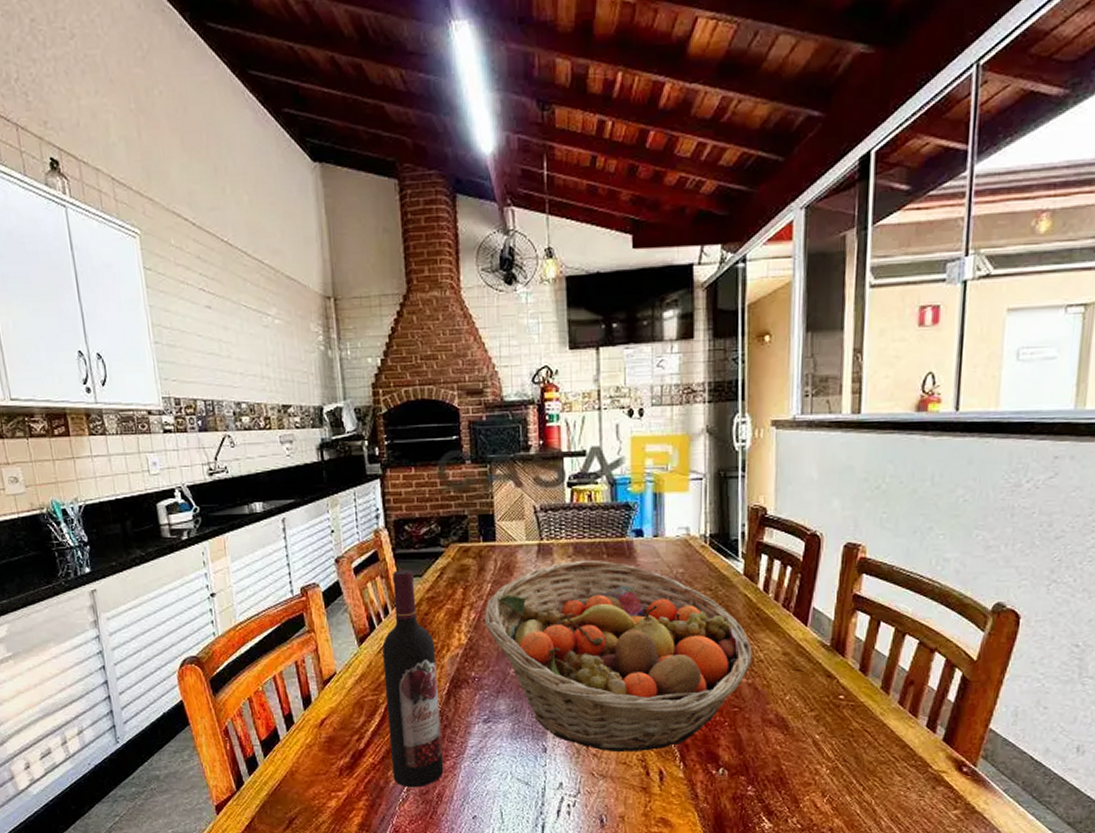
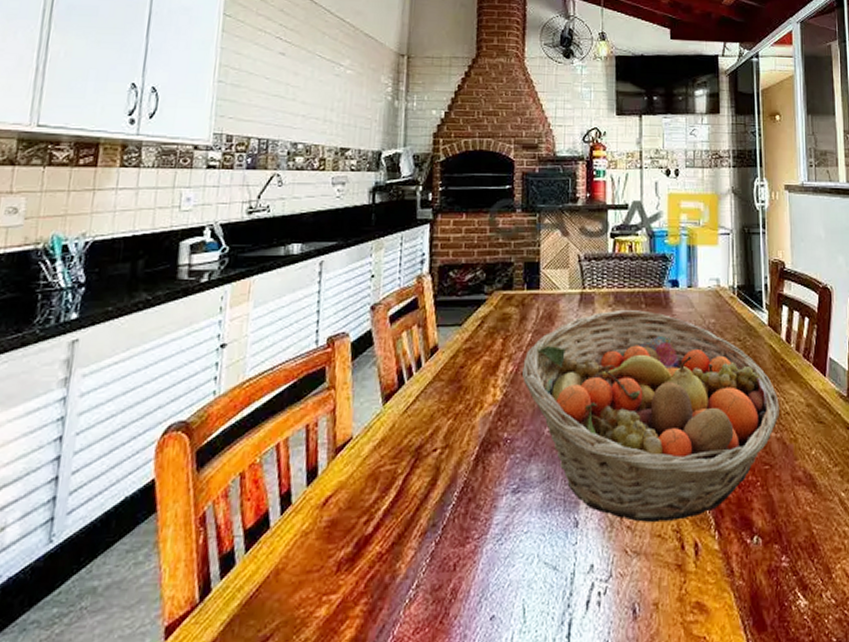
wine bottle: present [382,569,444,788] -> none [401,317,468,583]

